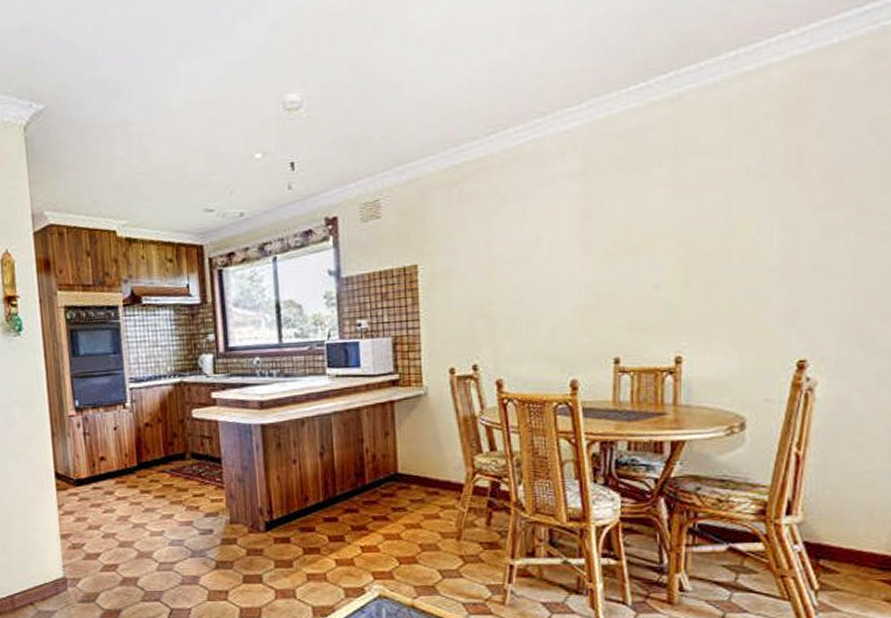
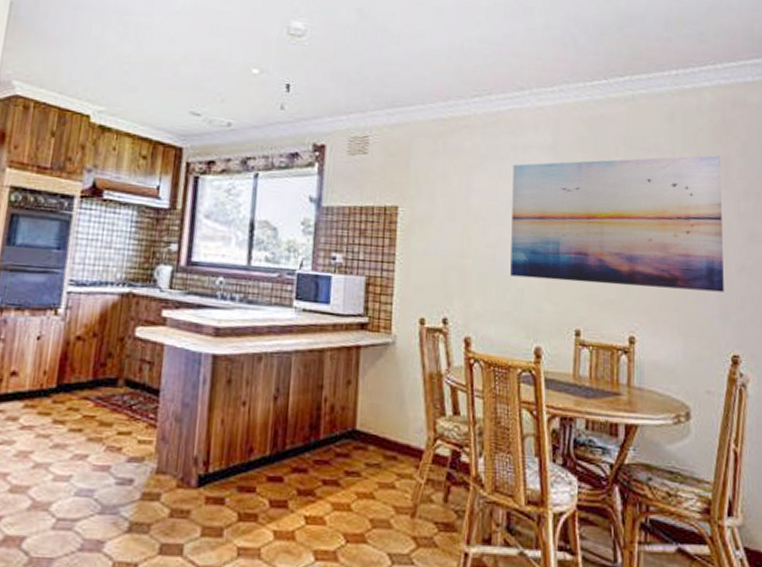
wall art: none [538,143,791,315] -> present [510,155,724,292]

